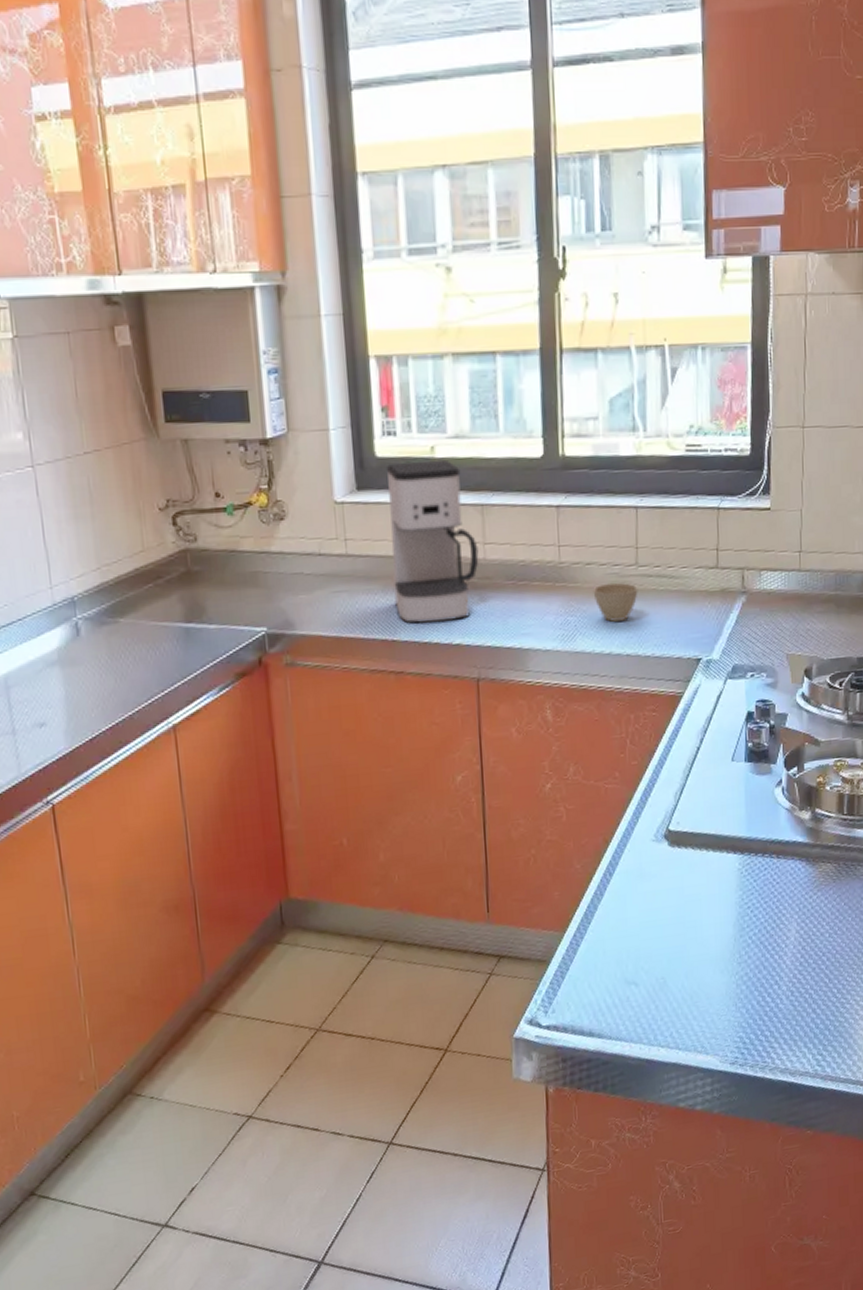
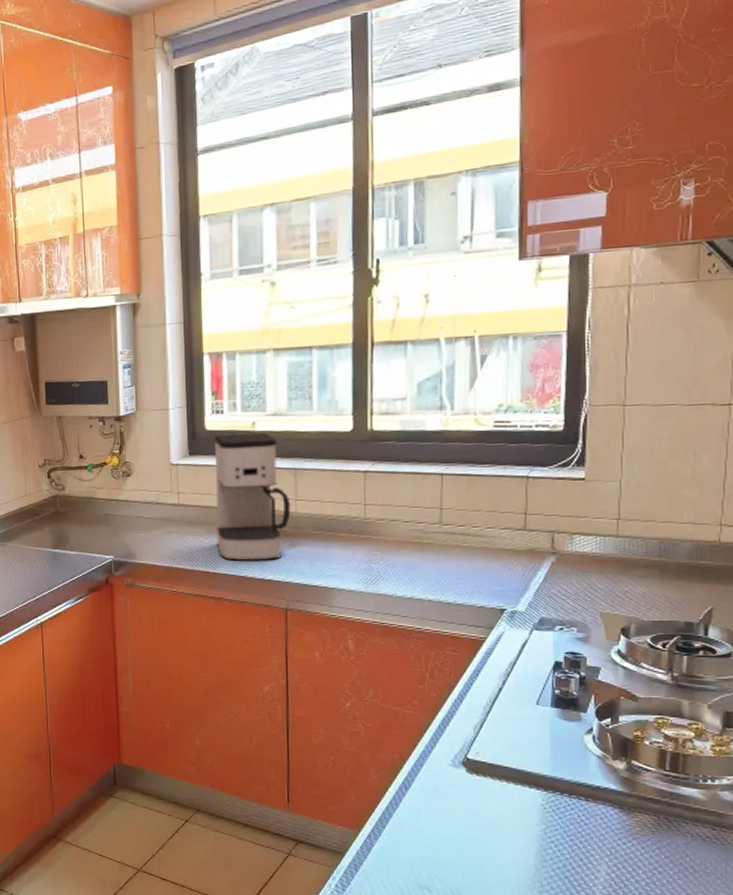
cup: present [593,582,638,622] -> none [396,537,442,571]

